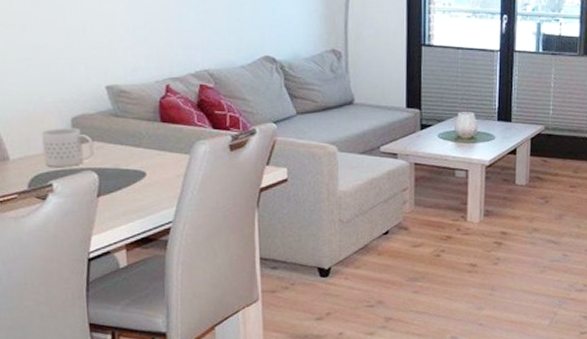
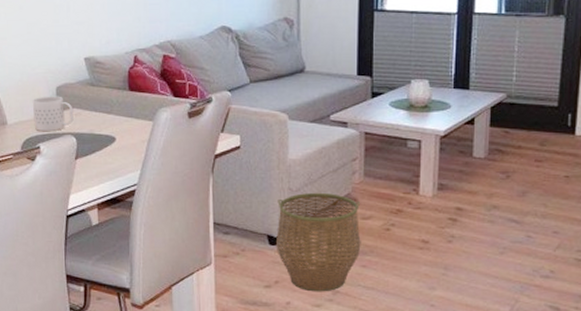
basket: none [326,222,413,321] -> present [275,192,361,292]

